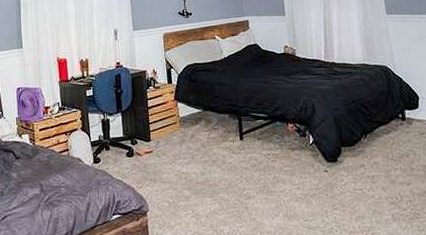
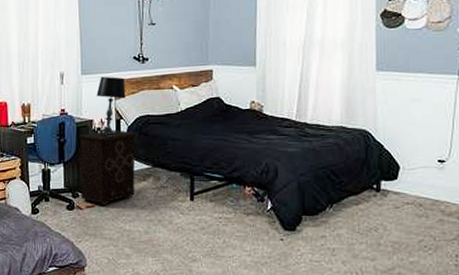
nightstand: none [134,78,189,150] -> present [79,130,138,205]
table lamp: none [148,30,174,84] -> present [96,76,126,136]

